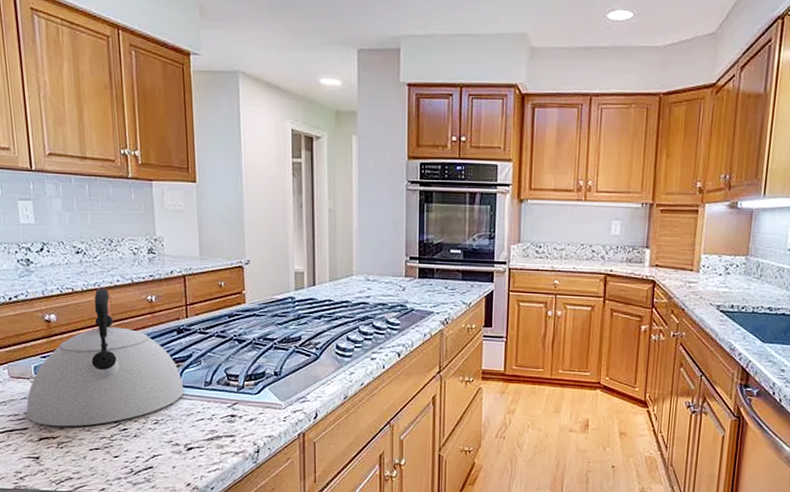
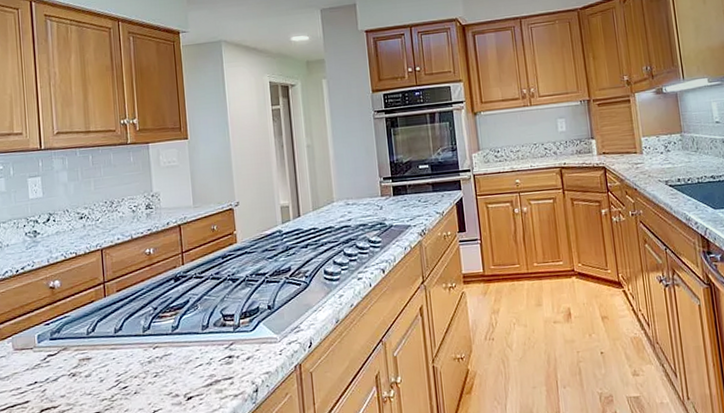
kettle: present [25,288,185,427] -> none [27,248,183,396]

